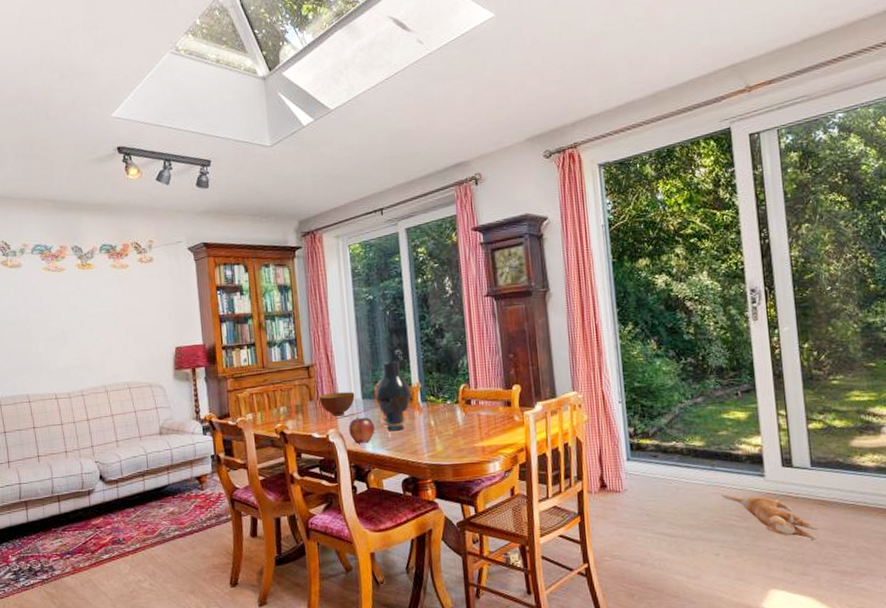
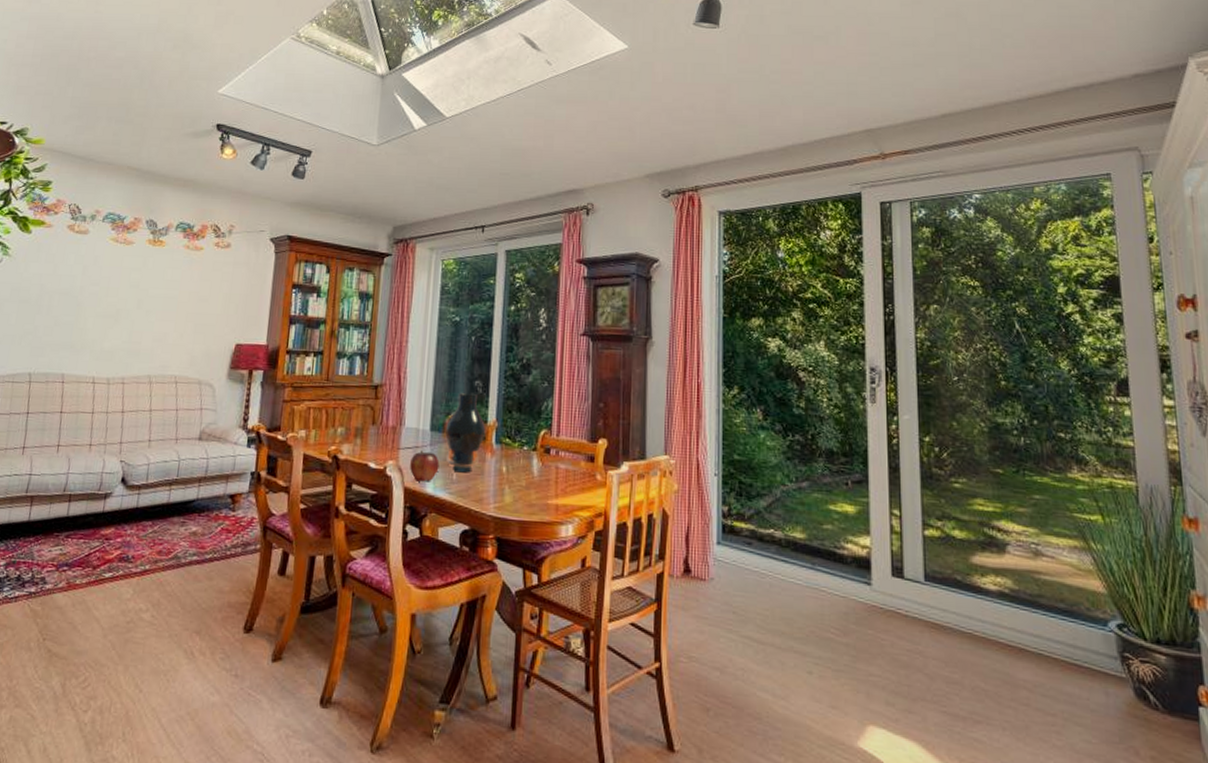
bowl: present [318,392,355,417] -> none [382,419,423,447]
cat: present [721,493,818,540] -> none [820,599,929,671]

